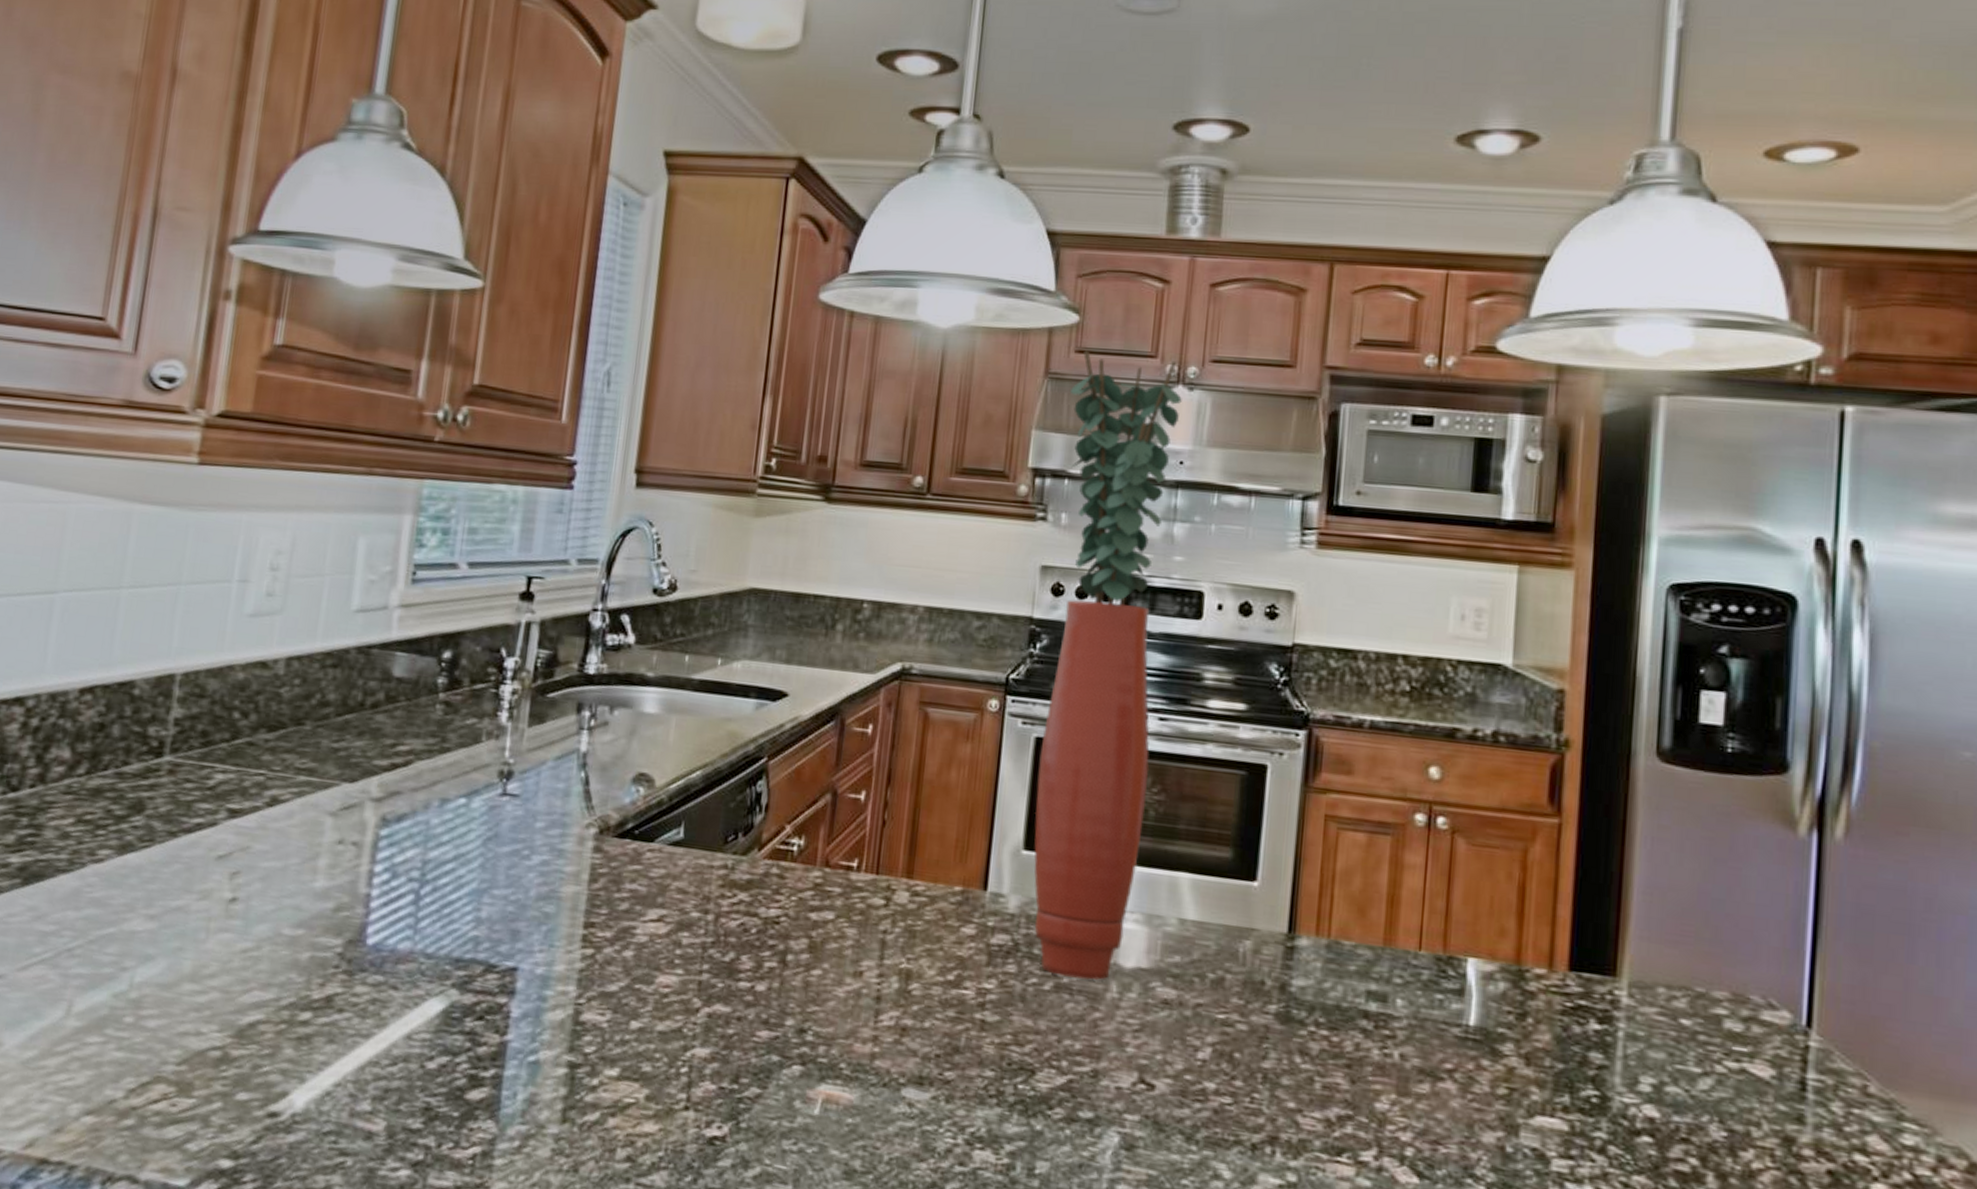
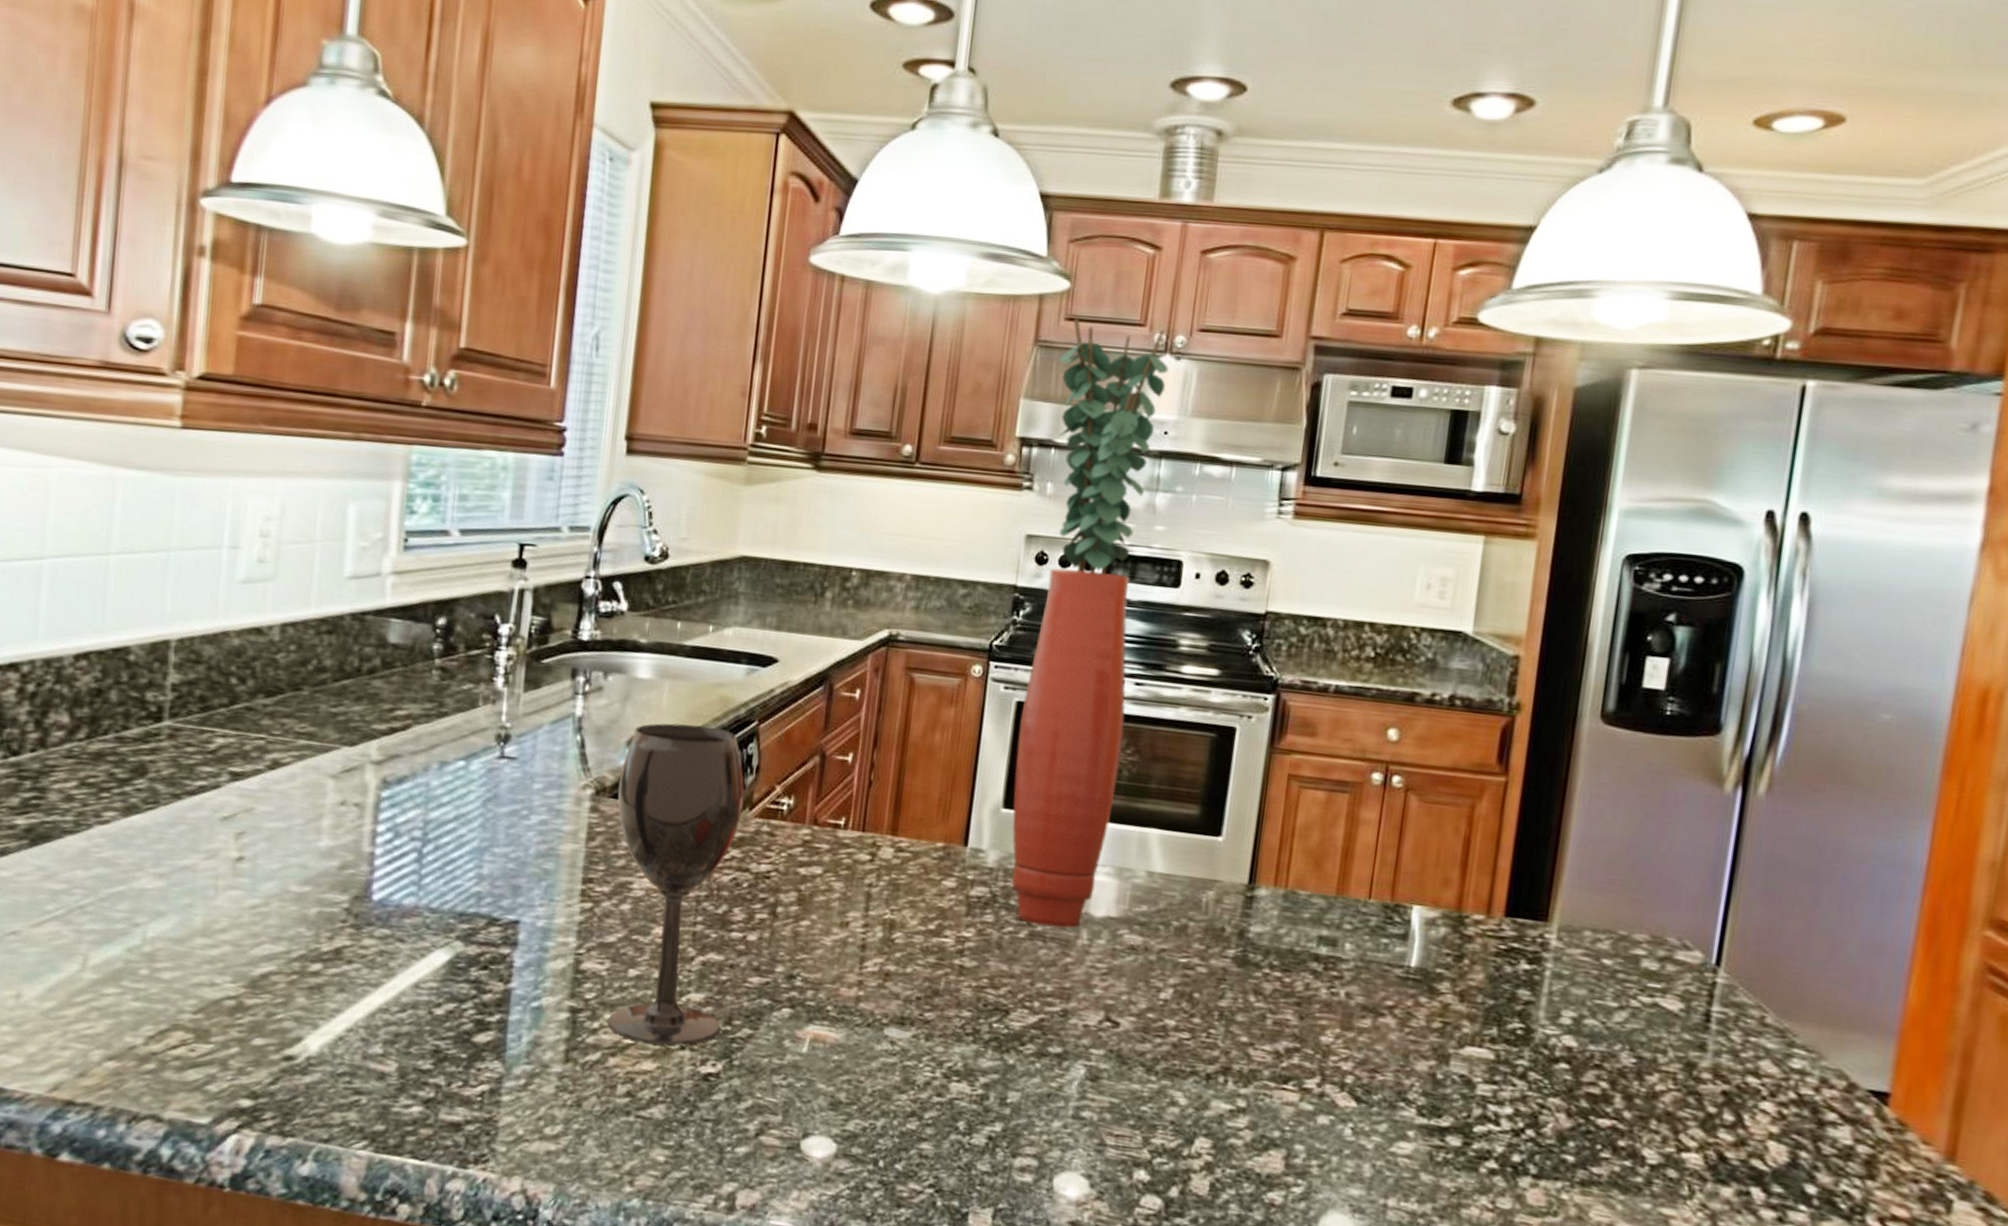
wine glass: none [607,759,753,1105] -> present [607,723,745,1046]

